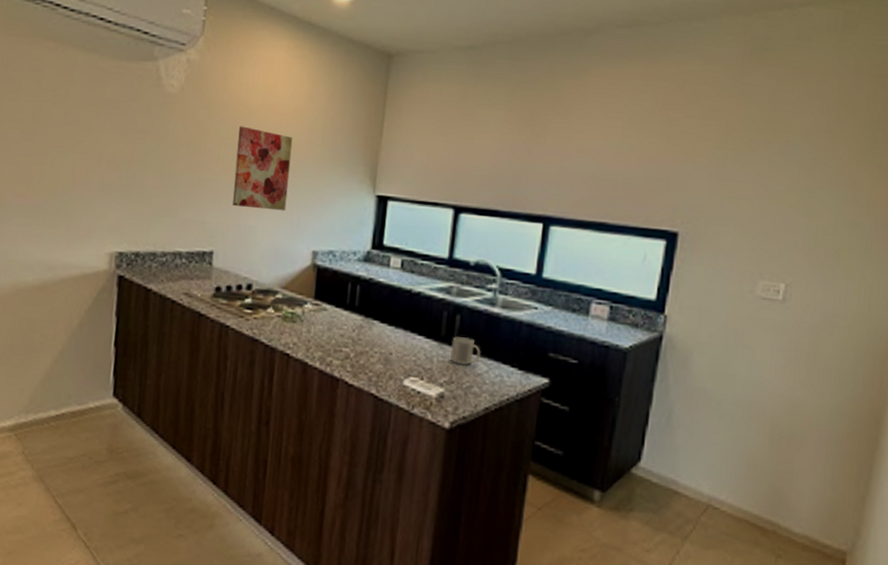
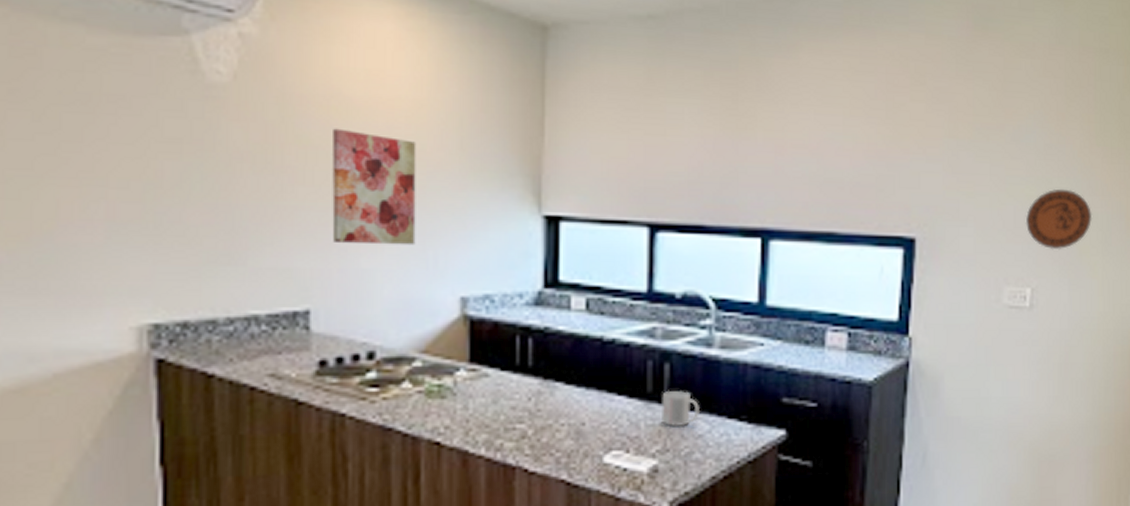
decorative plate: none [784,198,855,253] -> present [1025,188,1093,250]

